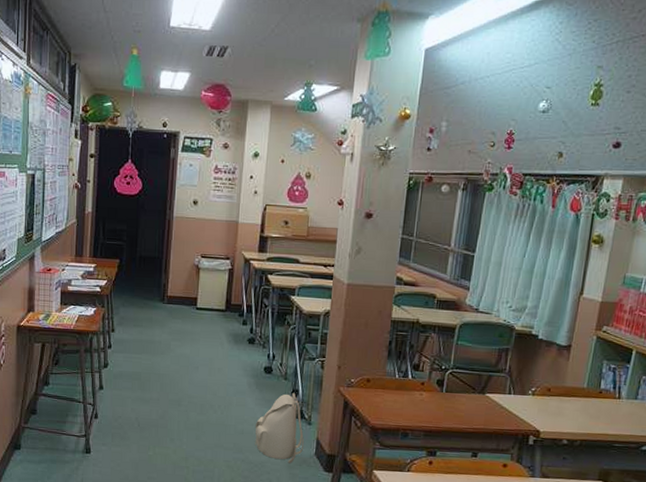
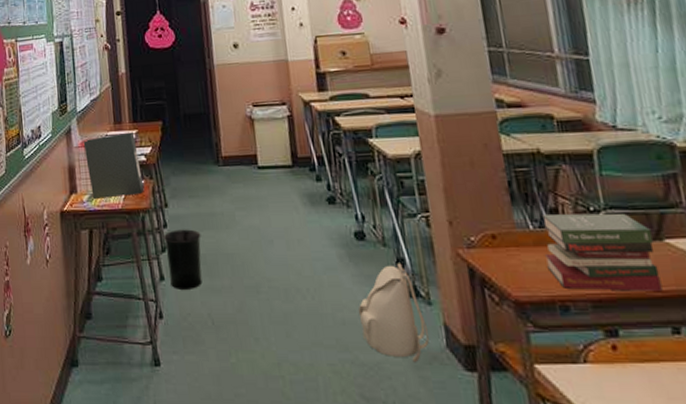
binder: none [44,265,96,320] -> present [83,133,145,200]
waste bin: none [106,351,140,398] -> present [163,229,202,289]
books: none [401,367,480,428] -> present [542,213,663,291]

